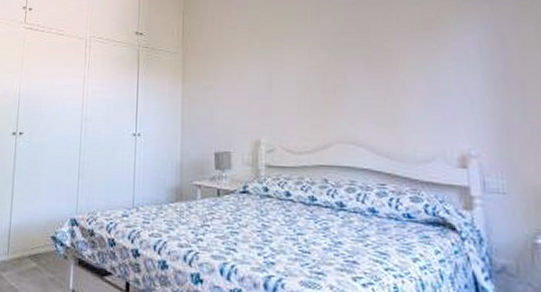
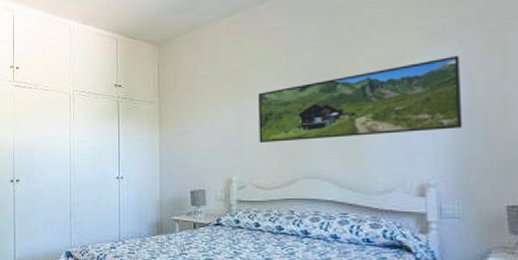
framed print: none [289,21,501,102] -> present [258,56,463,142]

